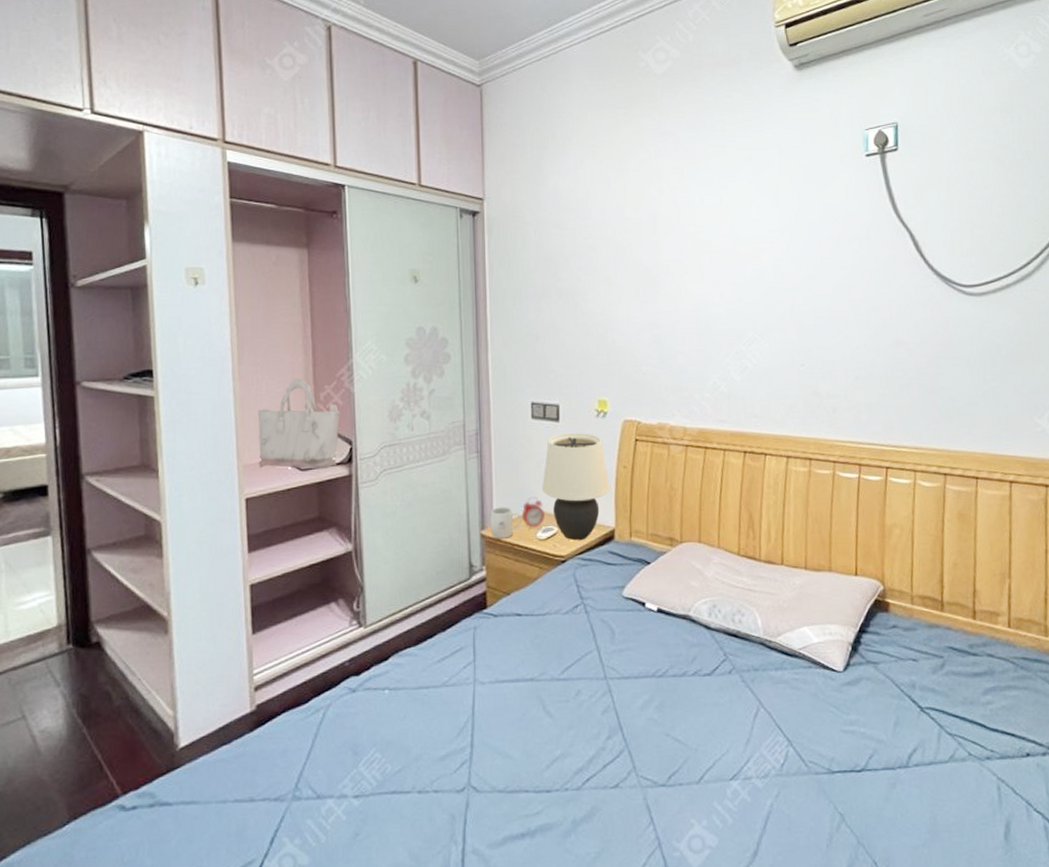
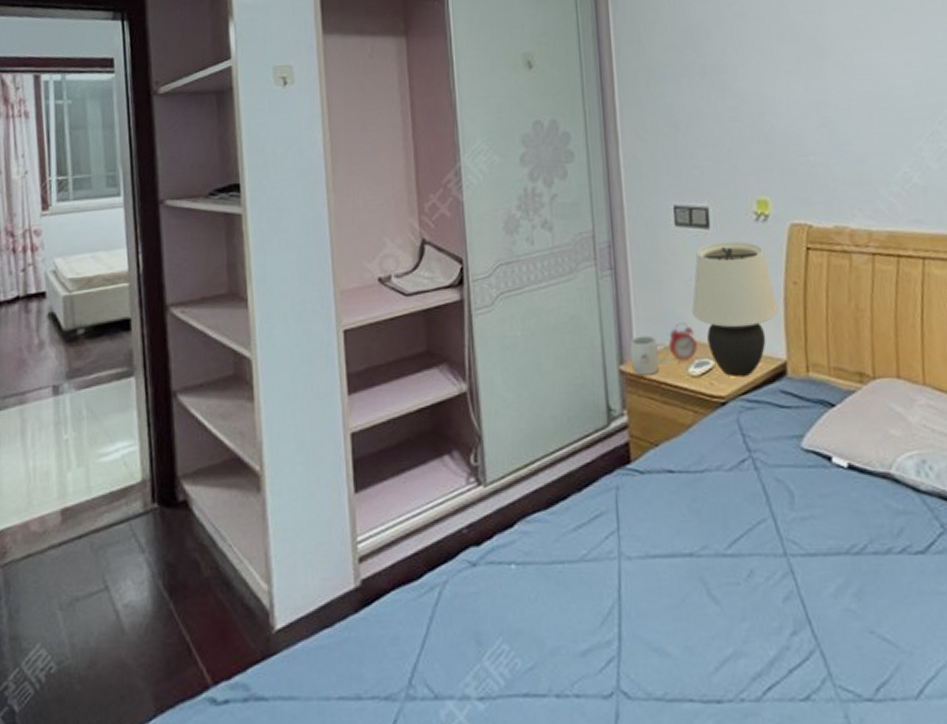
handbag: present [257,378,341,470] -> none [354,187,449,295]

